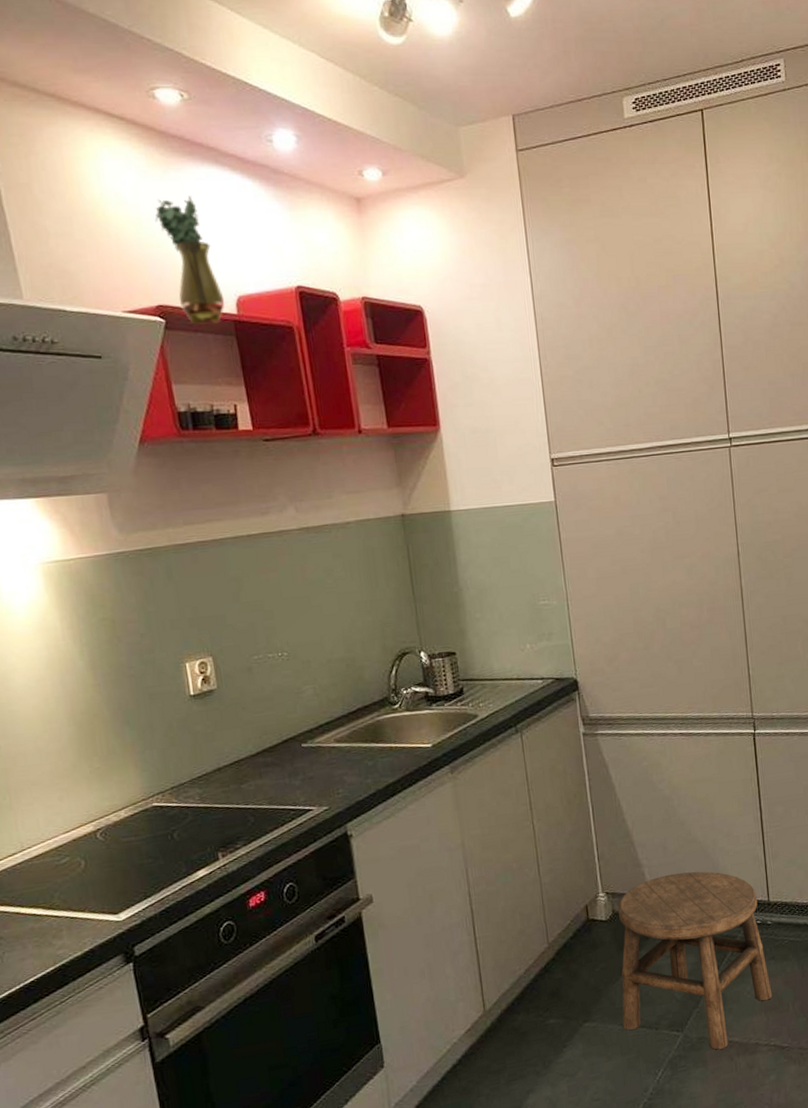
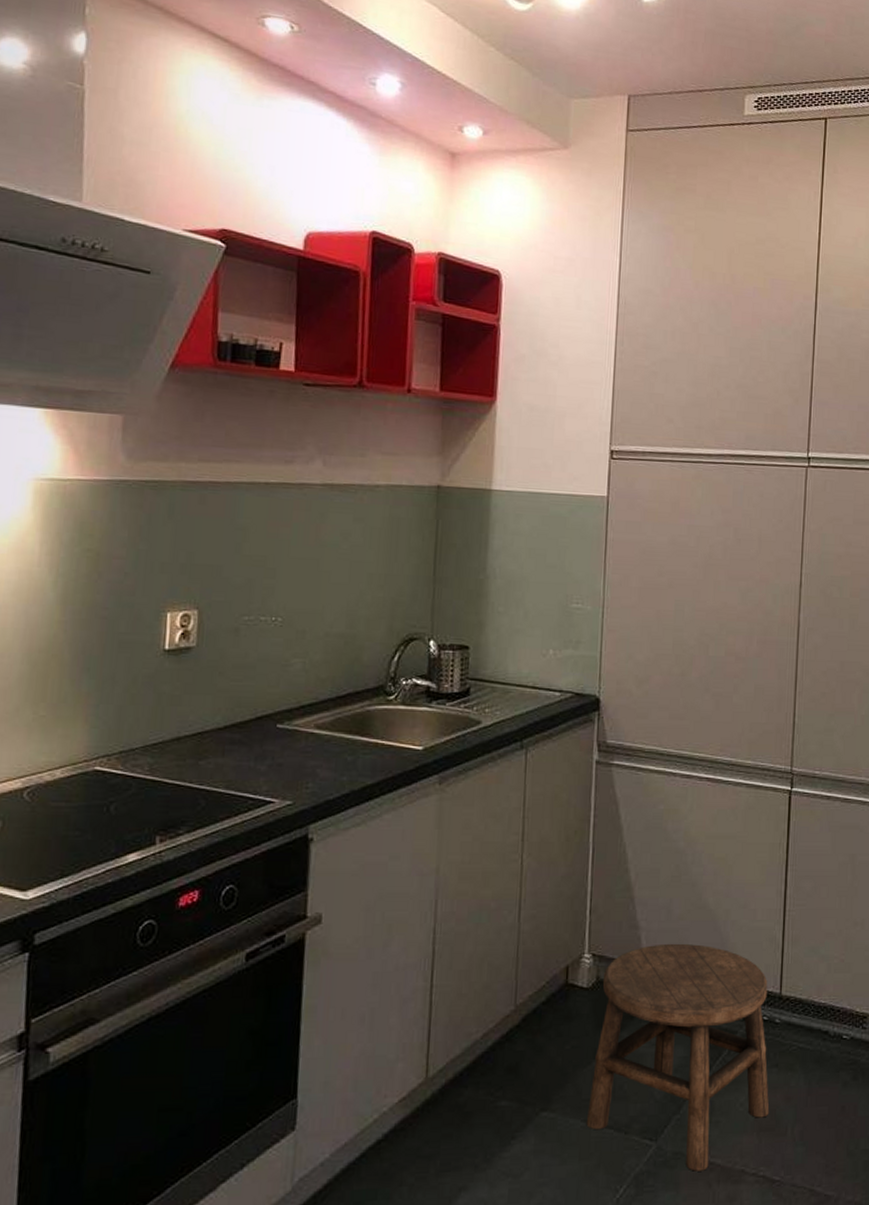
vase: present [155,196,225,326] -> none [238,124,293,258]

